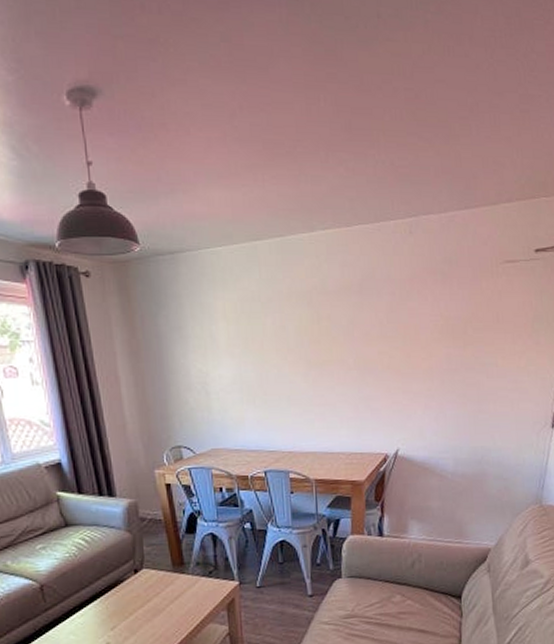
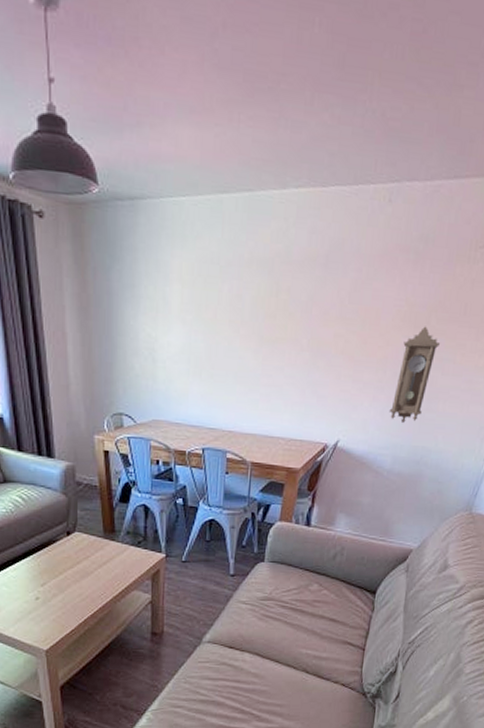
pendulum clock: none [443,336,481,427] -> present [389,326,441,424]

